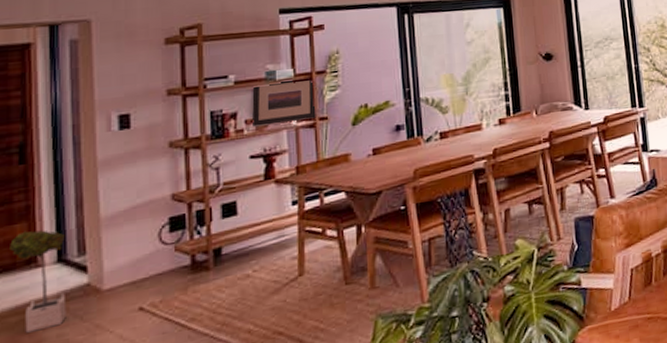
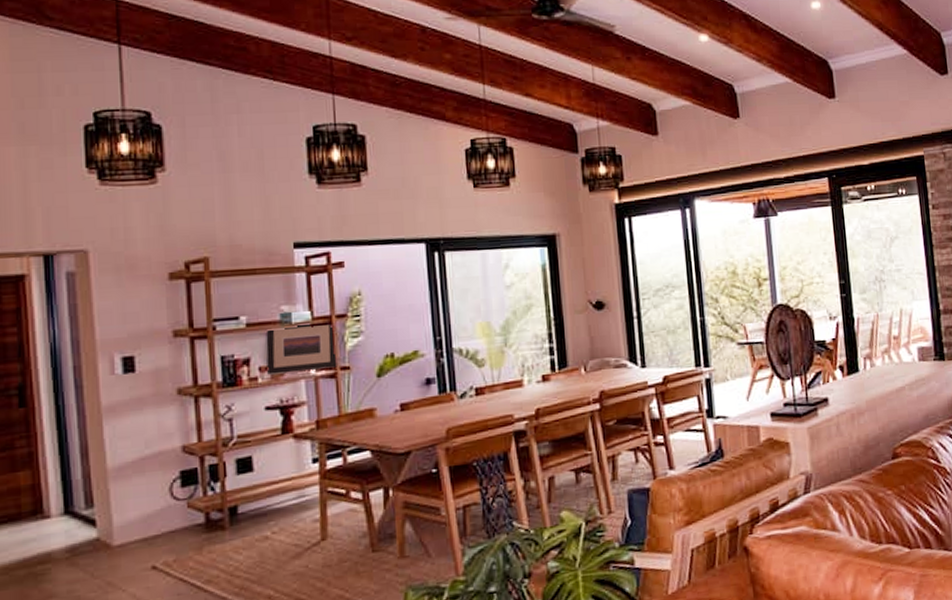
potted tree: present [10,230,67,333] -> none [14,479,76,587]

